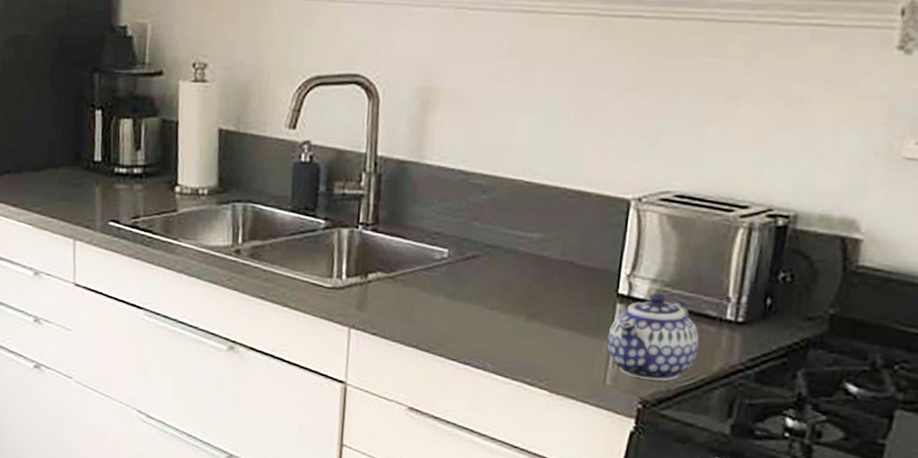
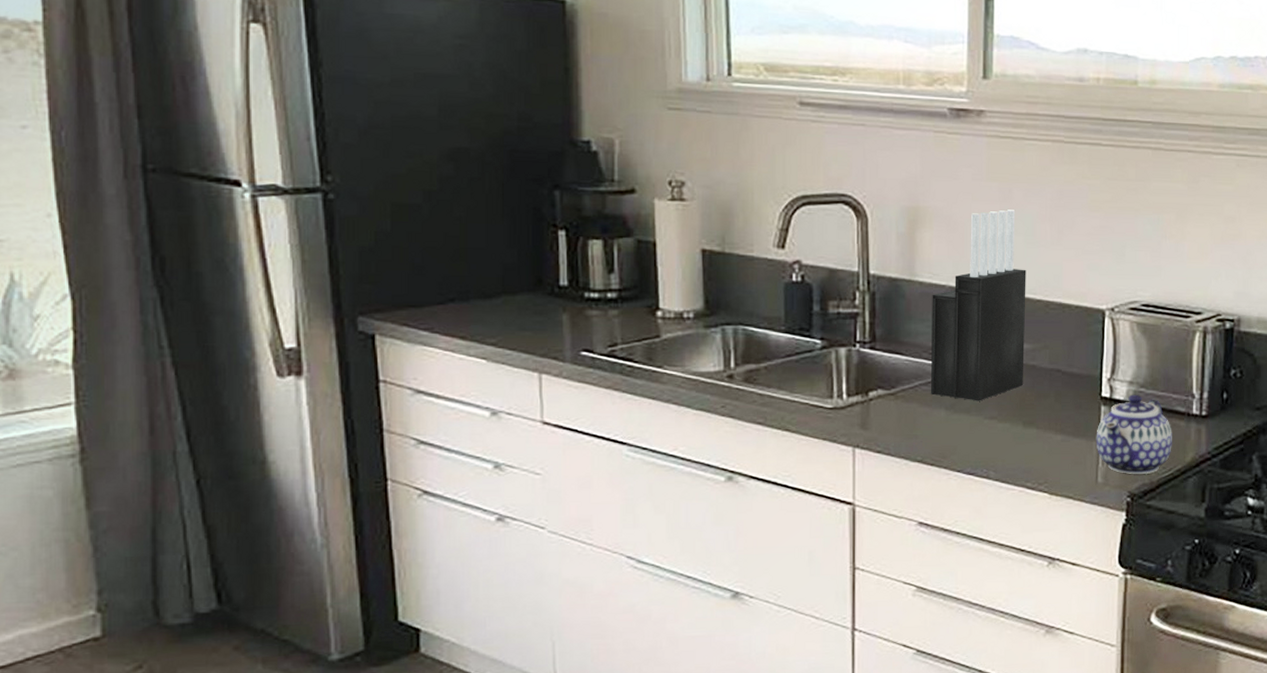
knife block: none [430,90,544,290] -> present [930,209,1026,401]

